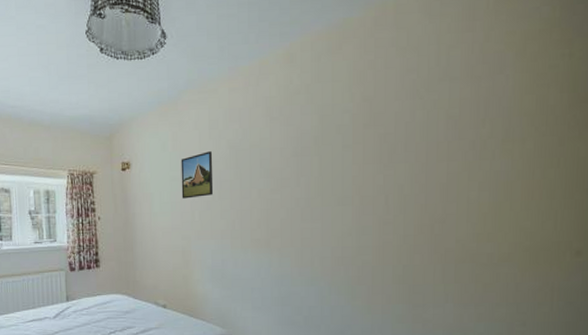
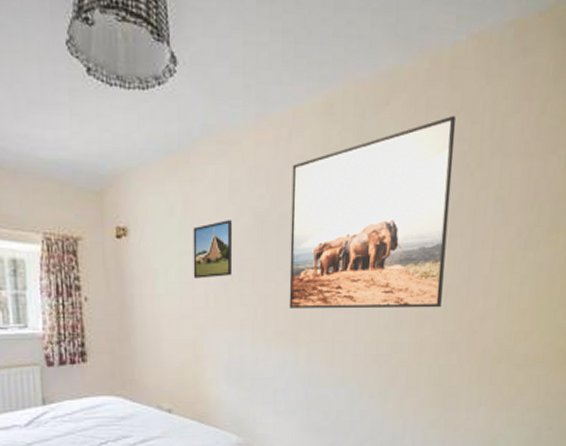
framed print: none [260,51,404,220] -> present [289,115,456,309]

